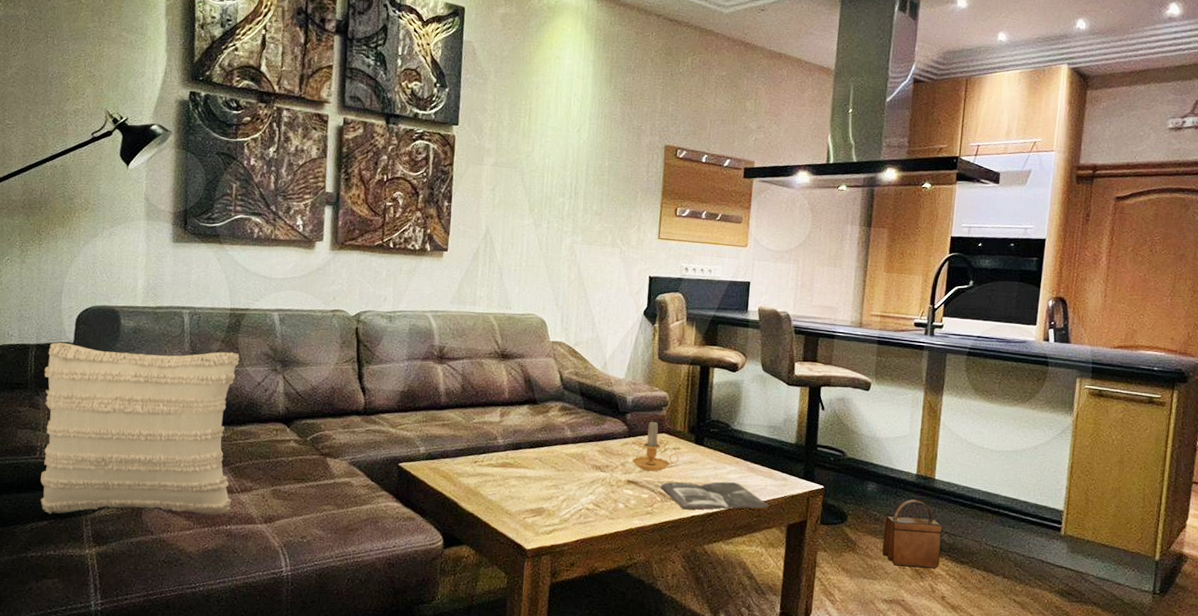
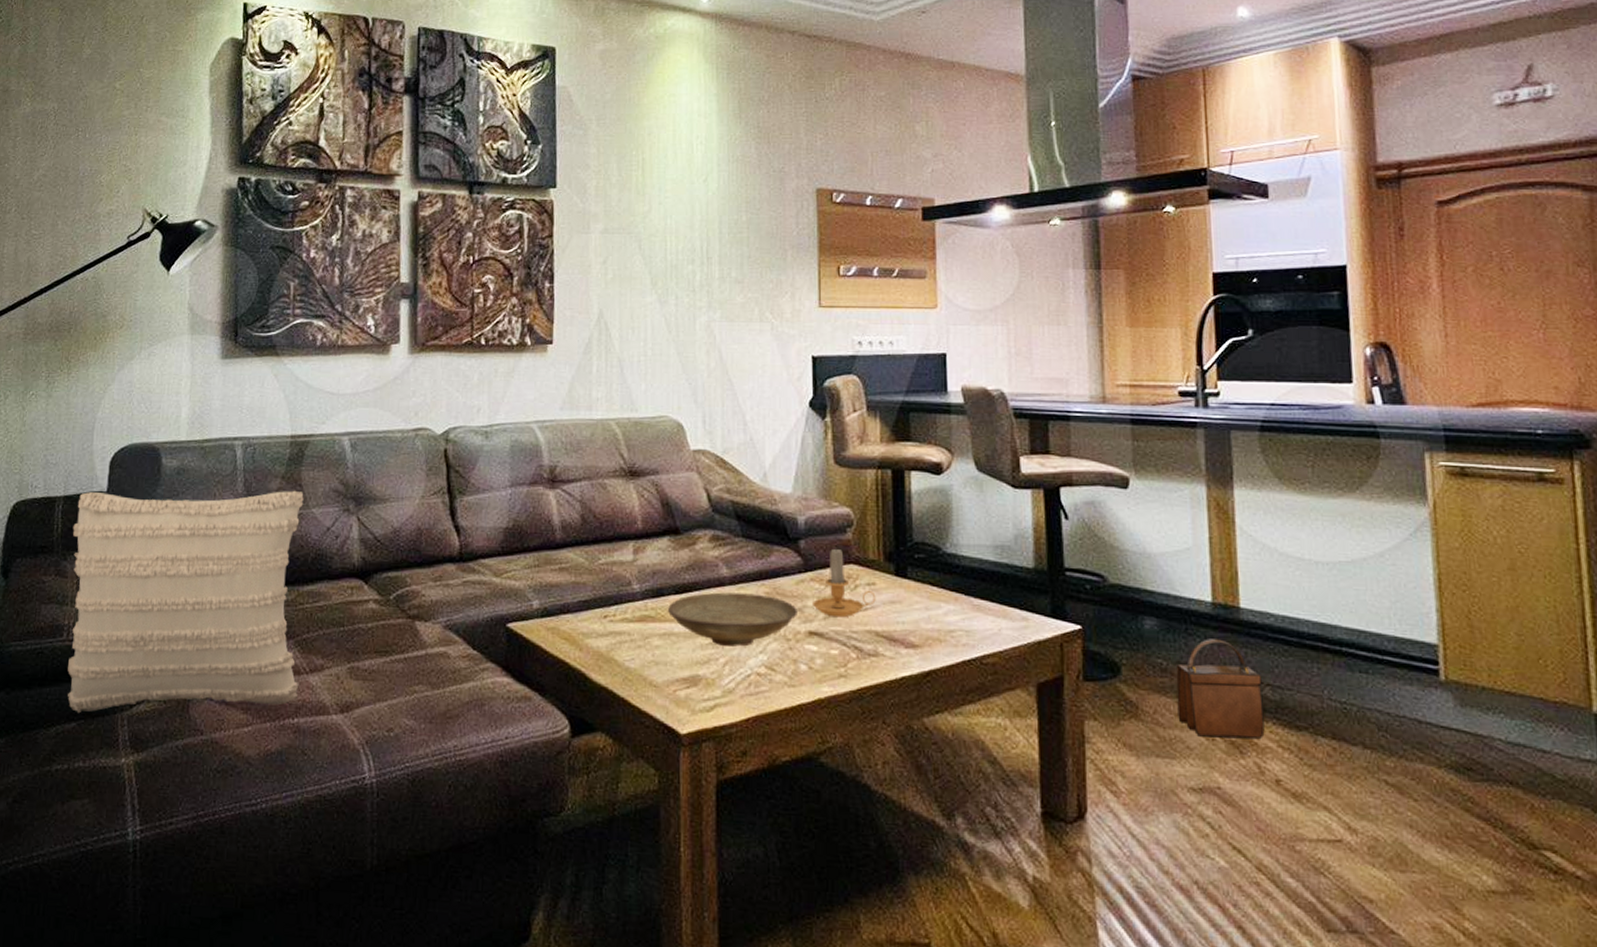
decorative bowl: none [524,448,621,489] -> present [668,592,797,647]
magazine: present [661,481,769,510] -> none [855,626,1007,669]

